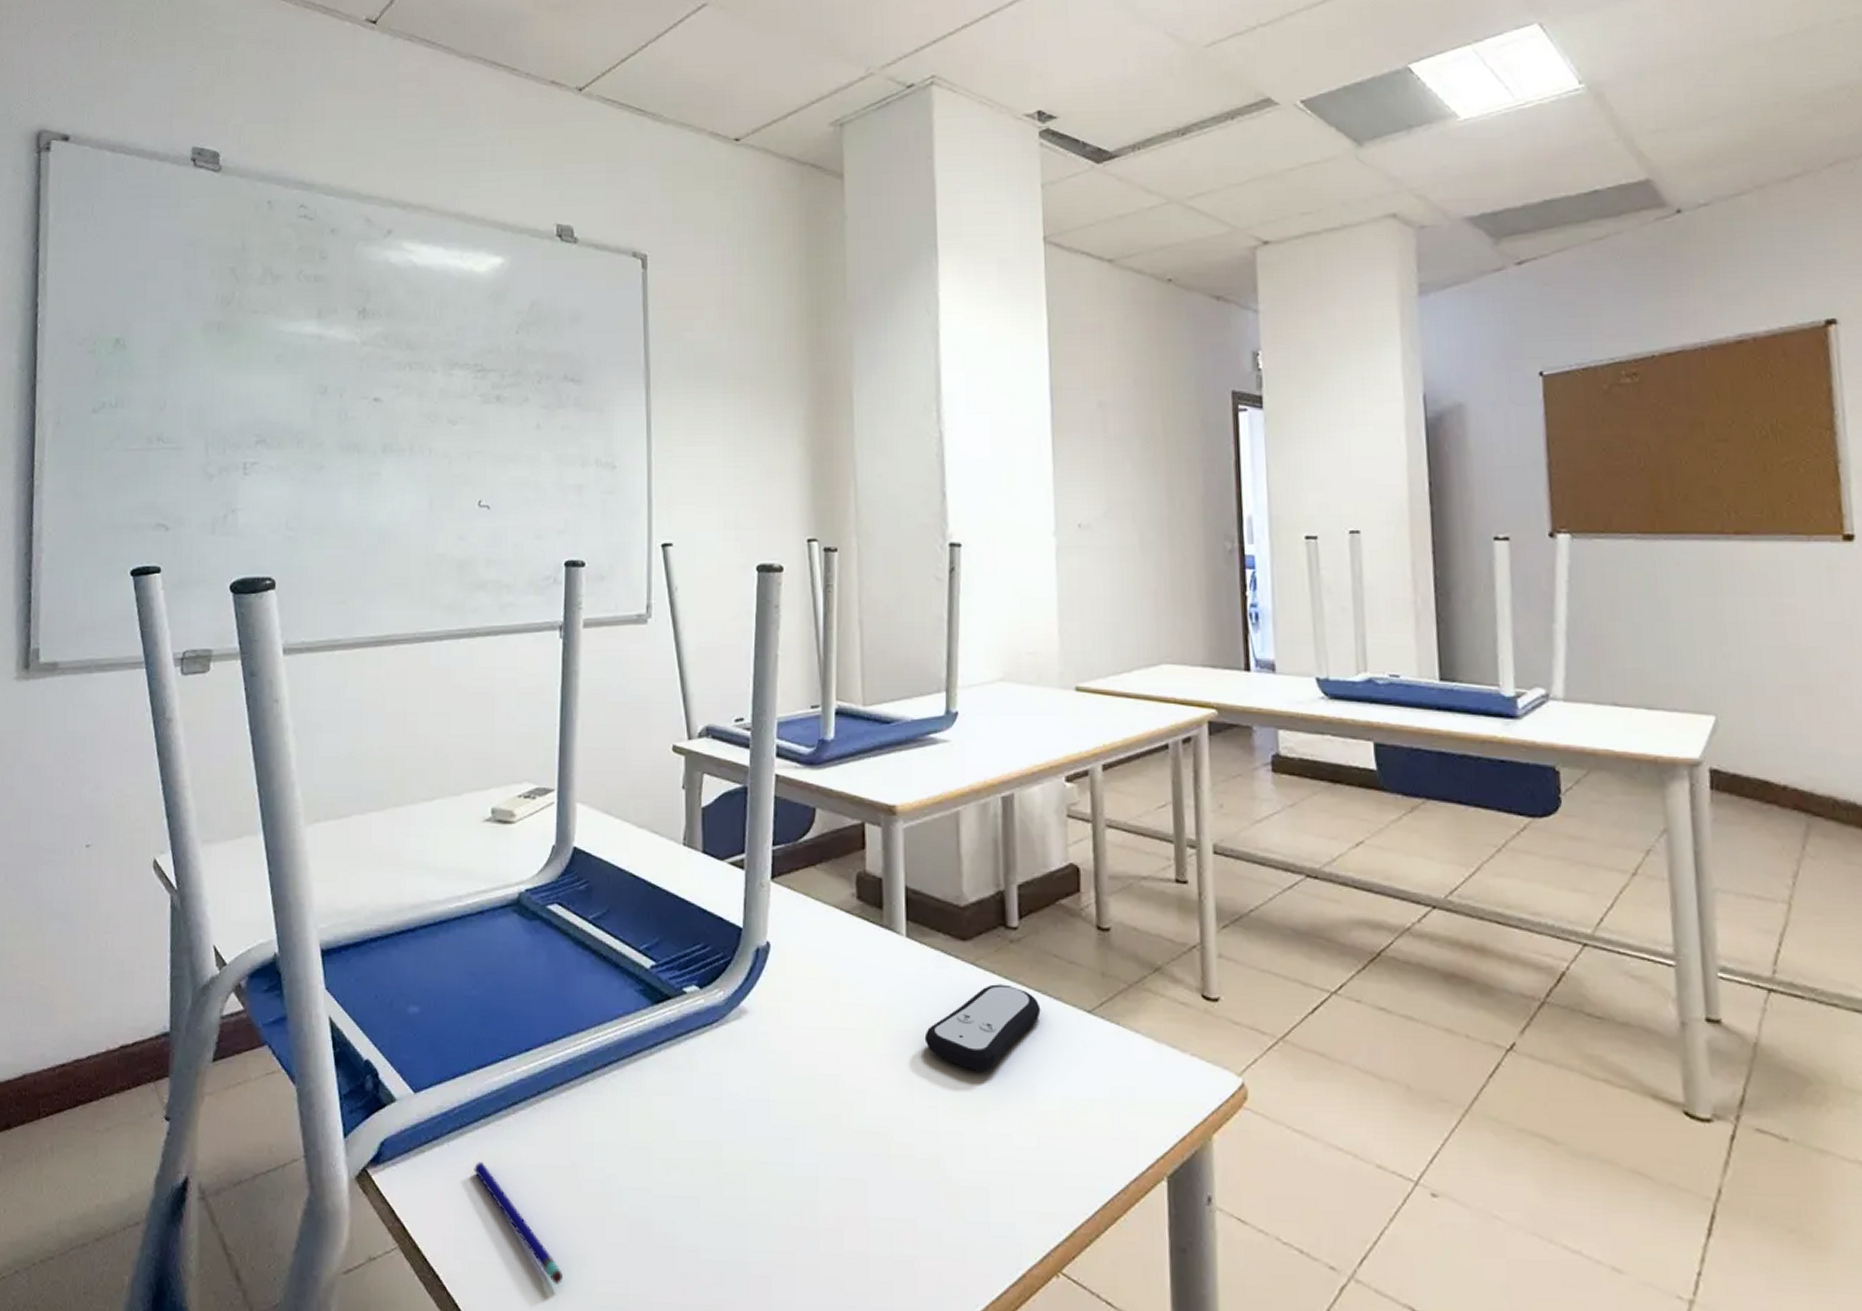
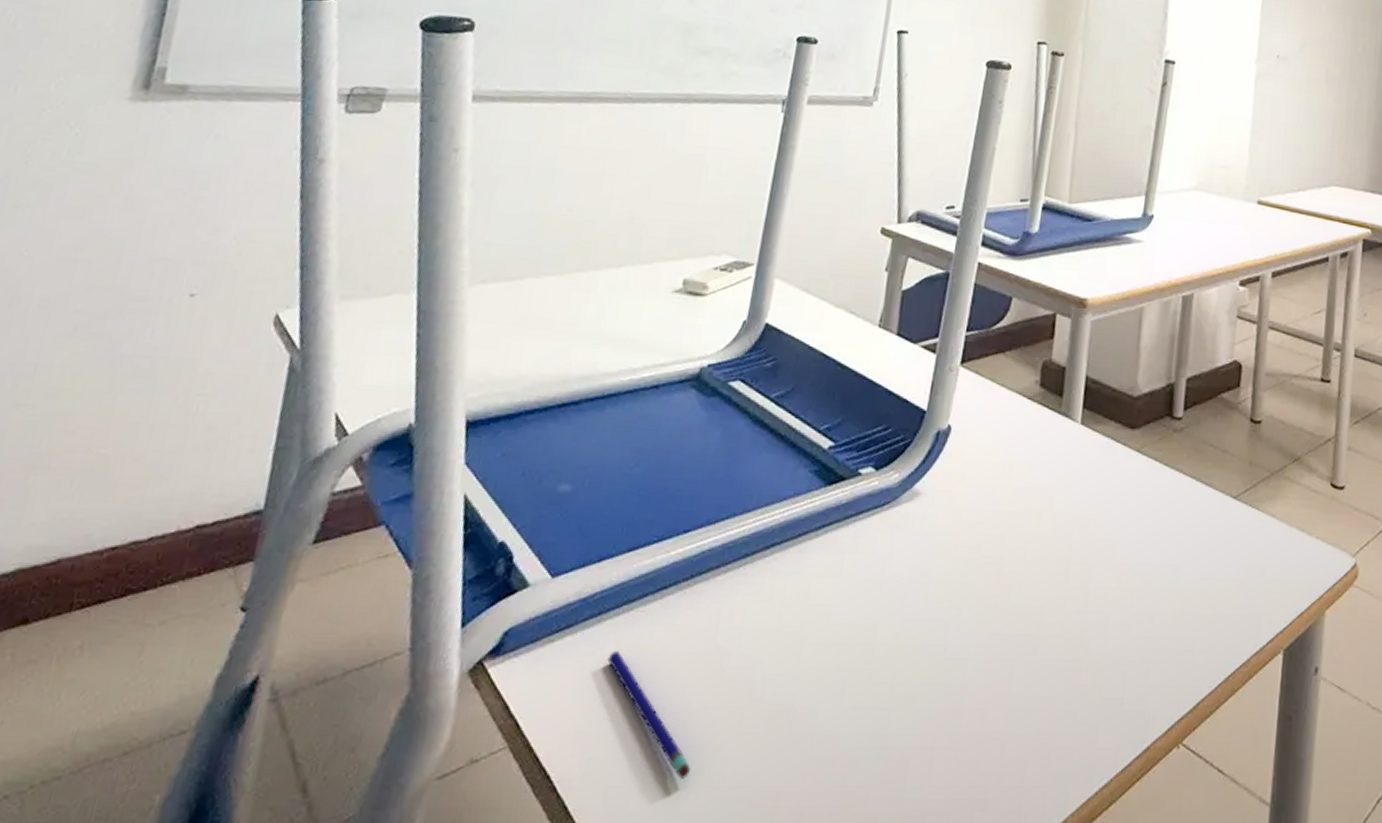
remote control: present [924,984,1041,1071] -> none [1085,470,1193,553]

